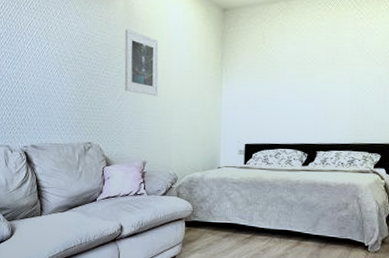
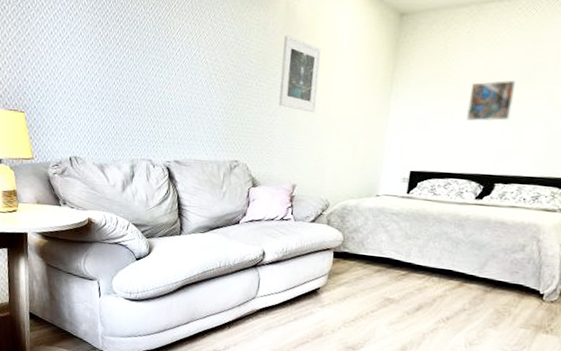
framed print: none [286,62,324,98] -> present [465,80,516,121]

